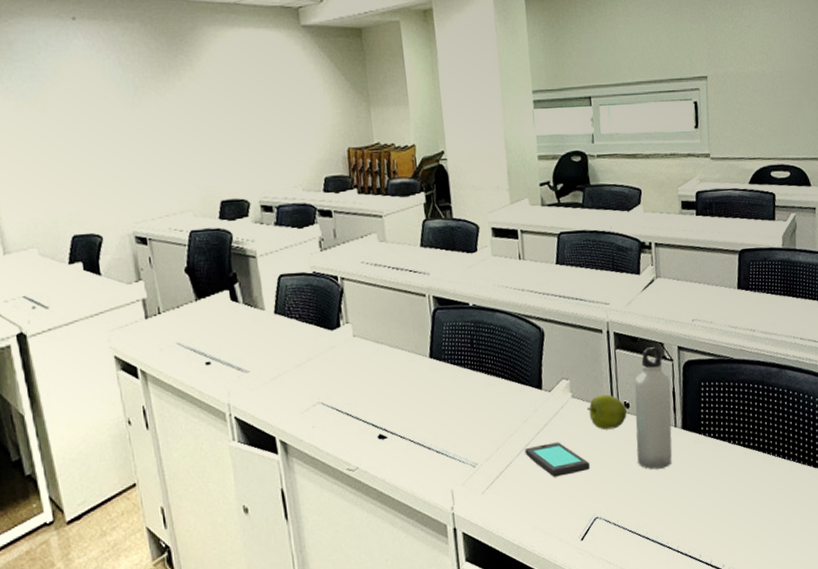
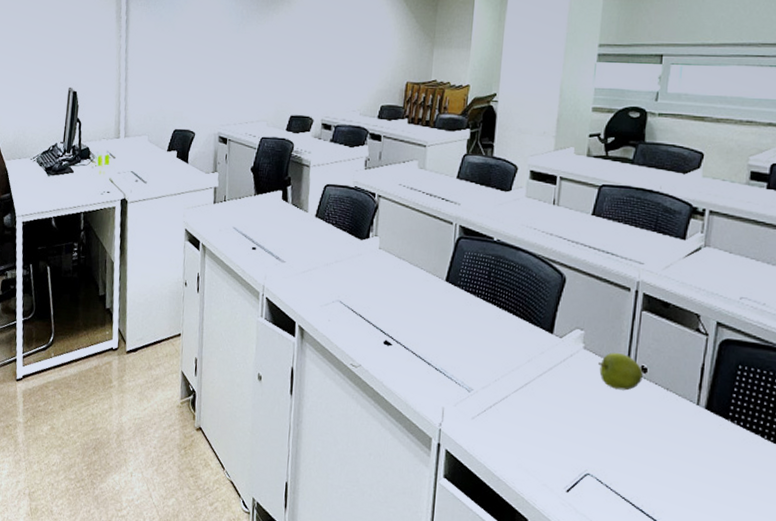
smartphone: present [525,442,590,477] -> none [523,386,590,425]
water bottle: present [634,347,672,470] -> none [646,316,701,444]

